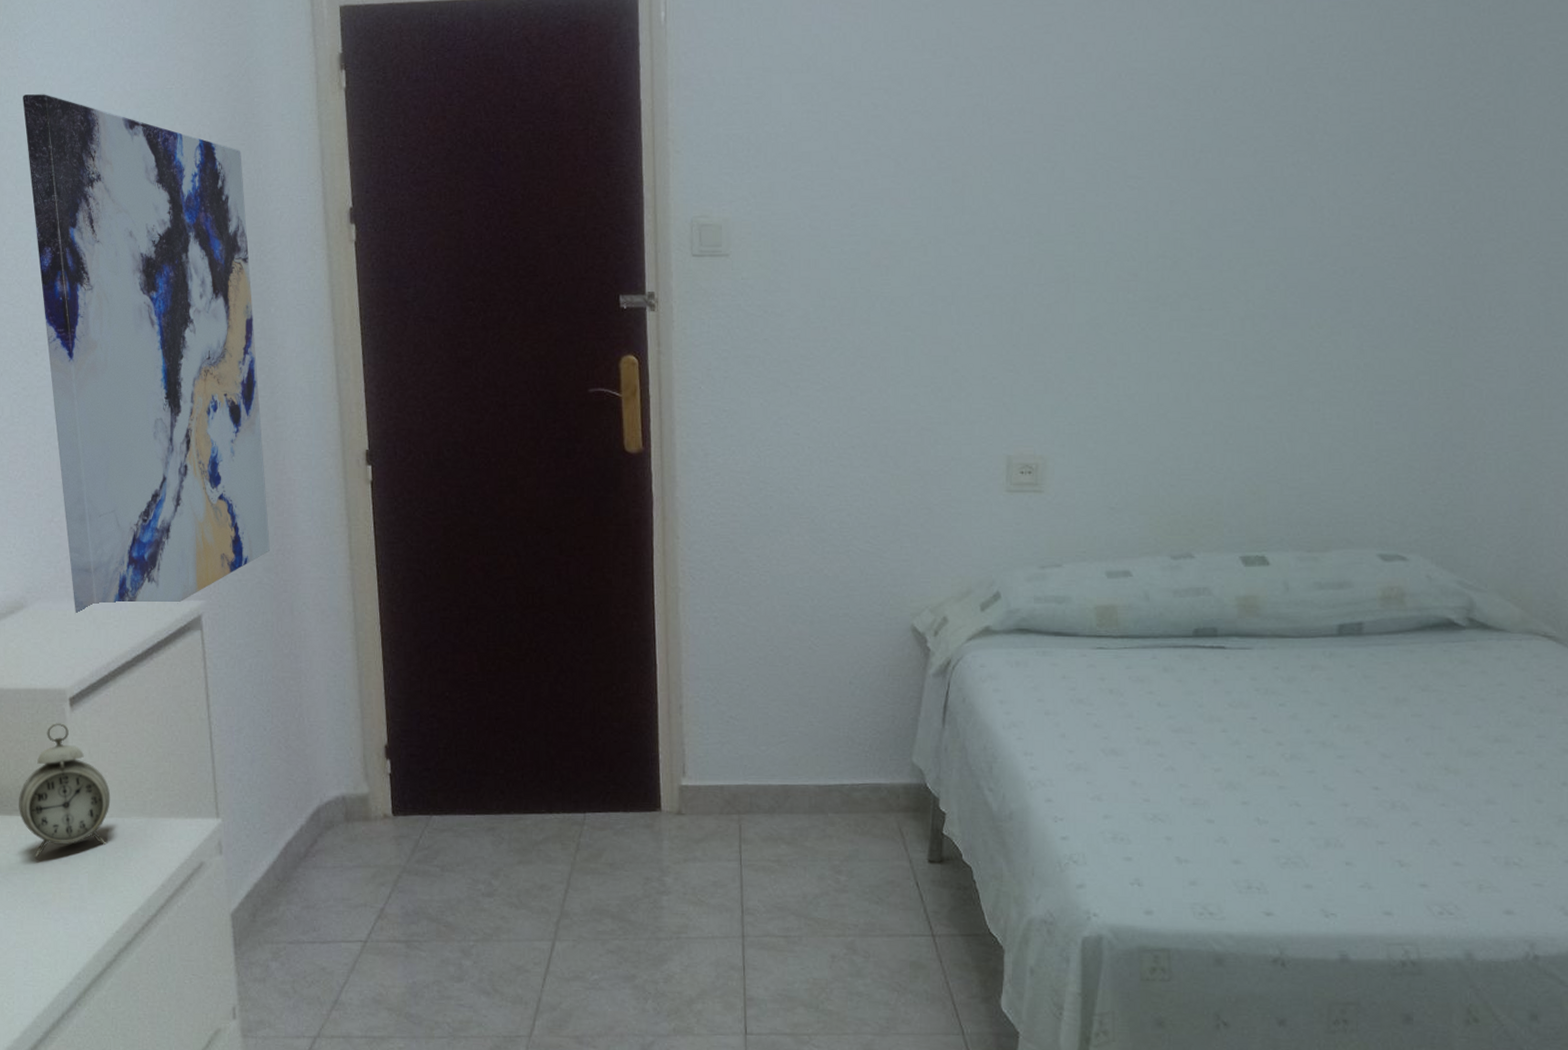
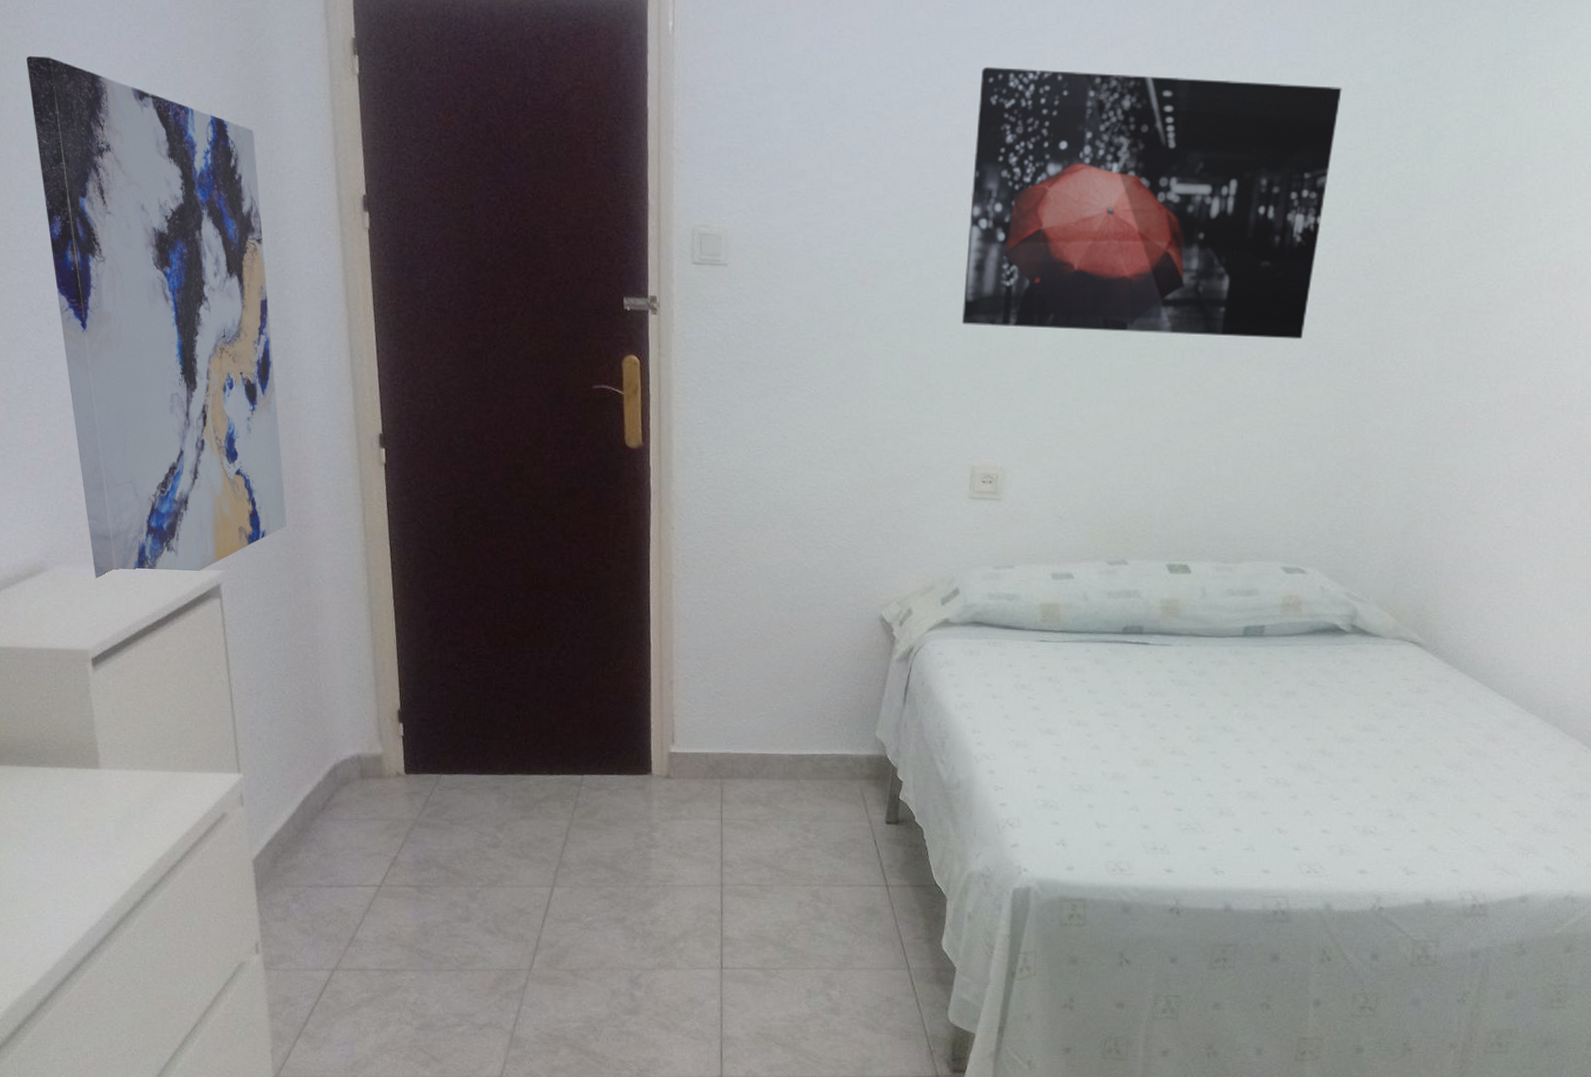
alarm clock: present [19,723,111,858] -> none [44,681,135,807]
wall art: none [987,23,1404,304] -> present [961,66,1342,340]

